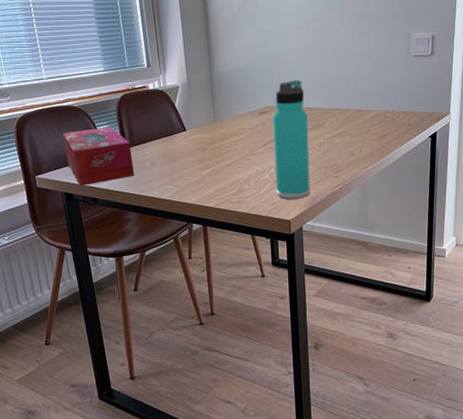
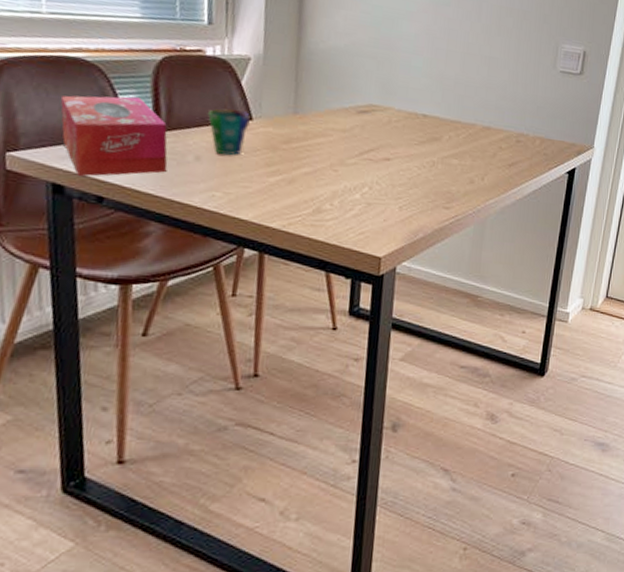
cup: none [156,125,184,159] -> present [208,108,250,156]
thermos bottle: present [273,80,310,199] -> none [367,75,422,231]

